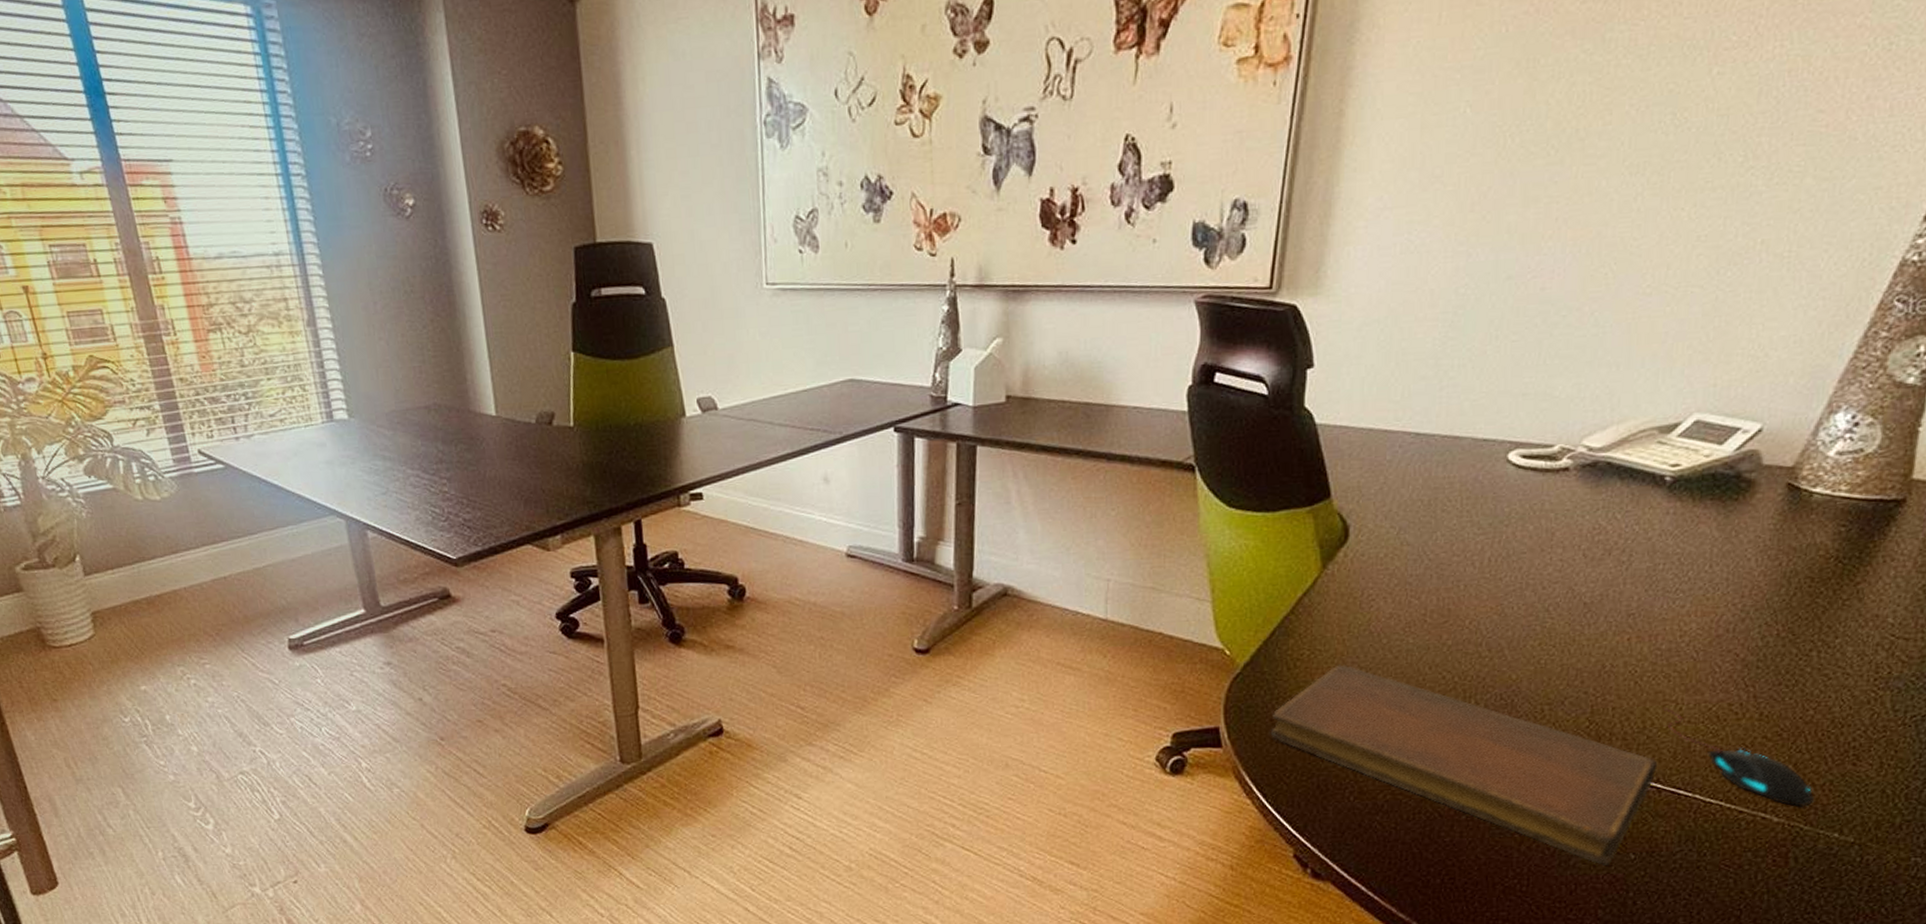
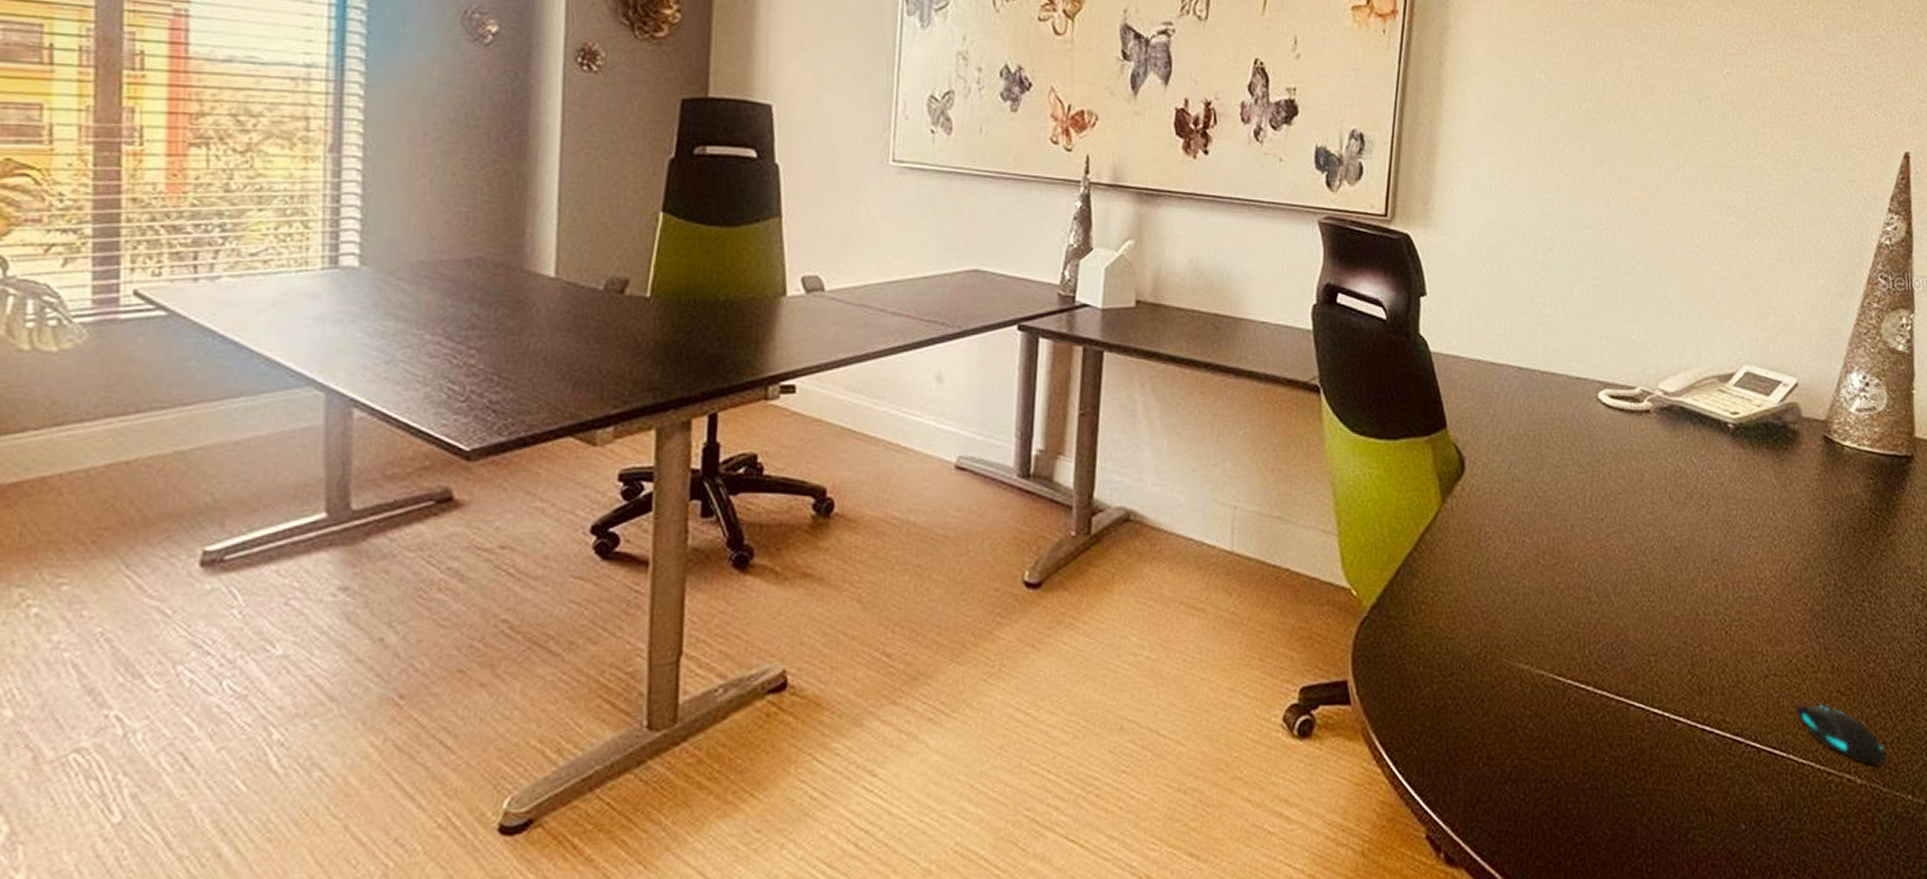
notebook: present [1270,664,1658,865] -> none [1398,608,1754,838]

